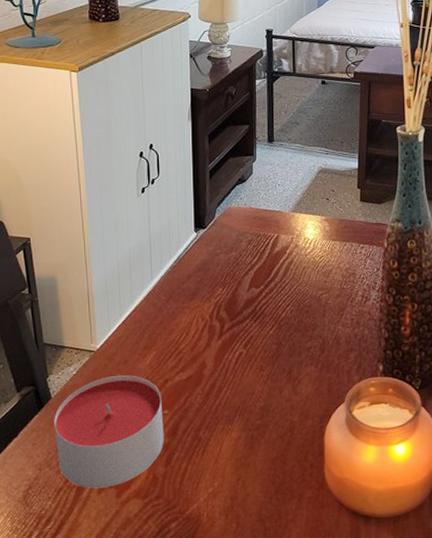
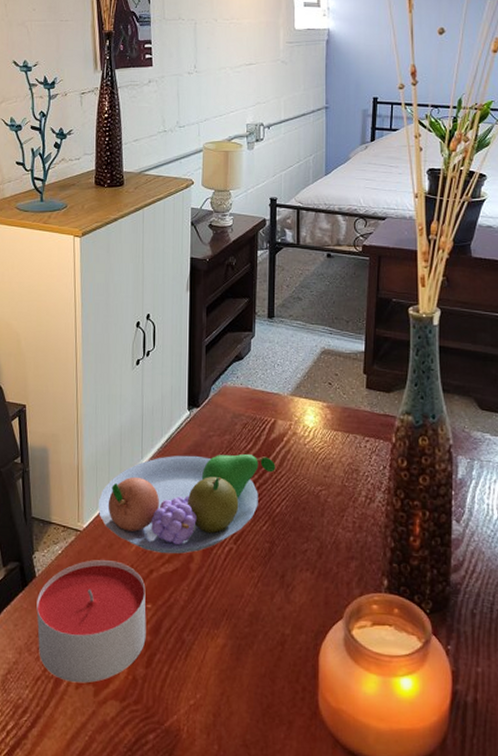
fruit bowl: none [110,268,280,364] -> present [98,454,275,554]

